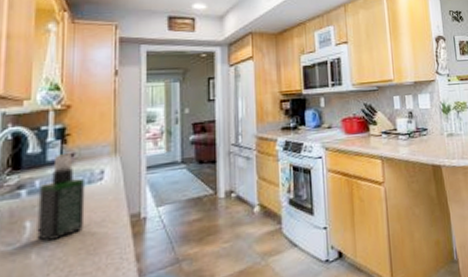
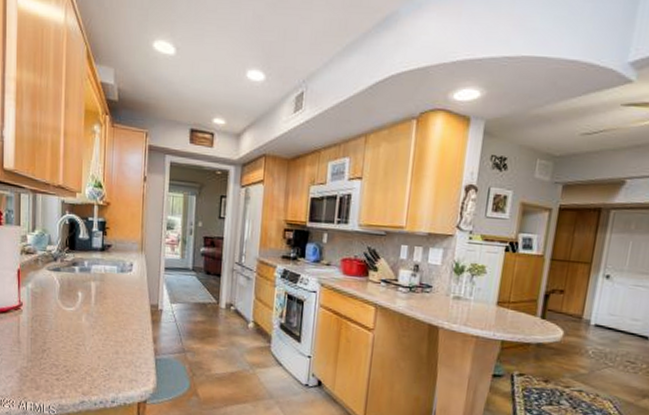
spray bottle: present [37,153,86,241] -> none [86,243,119,311]

